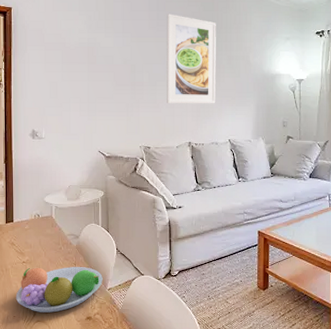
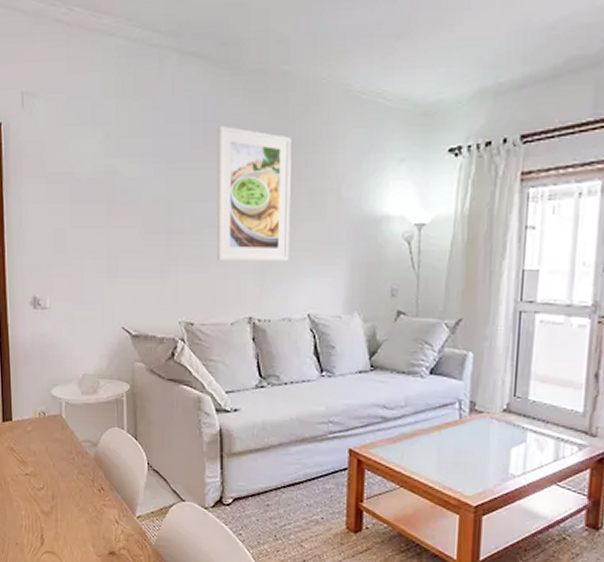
fruit bowl: present [15,267,103,313] -> none [18,482,130,543]

